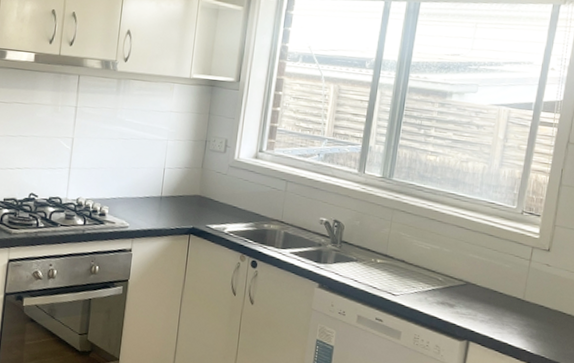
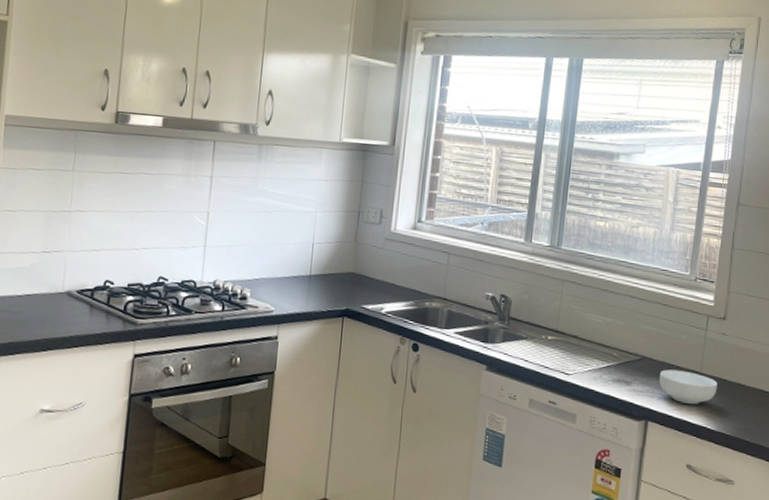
cereal bowl: none [481,295,539,329] -> present [659,369,718,405]

